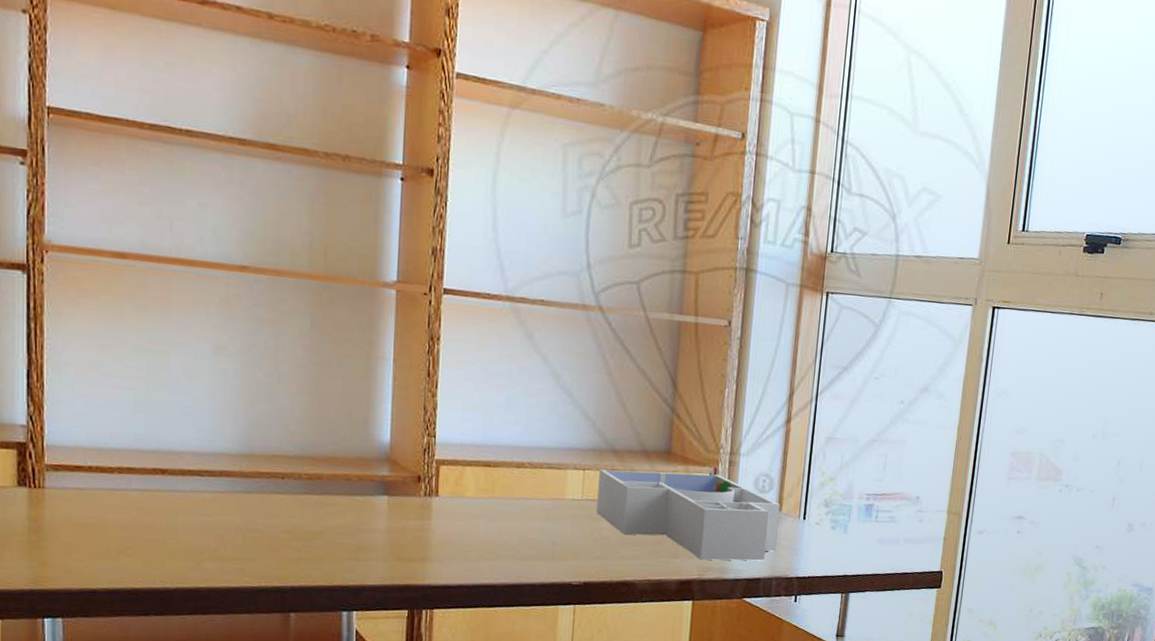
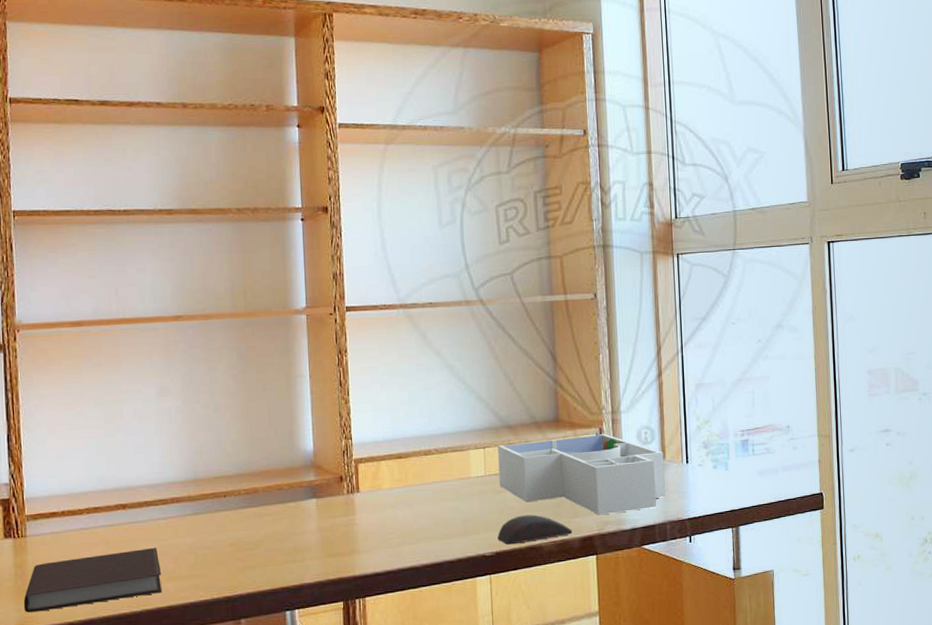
notebook: none [38,520,202,573] -> present [24,547,162,613]
computer mouse: none [587,547,670,577] -> present [497,514,573,545]

